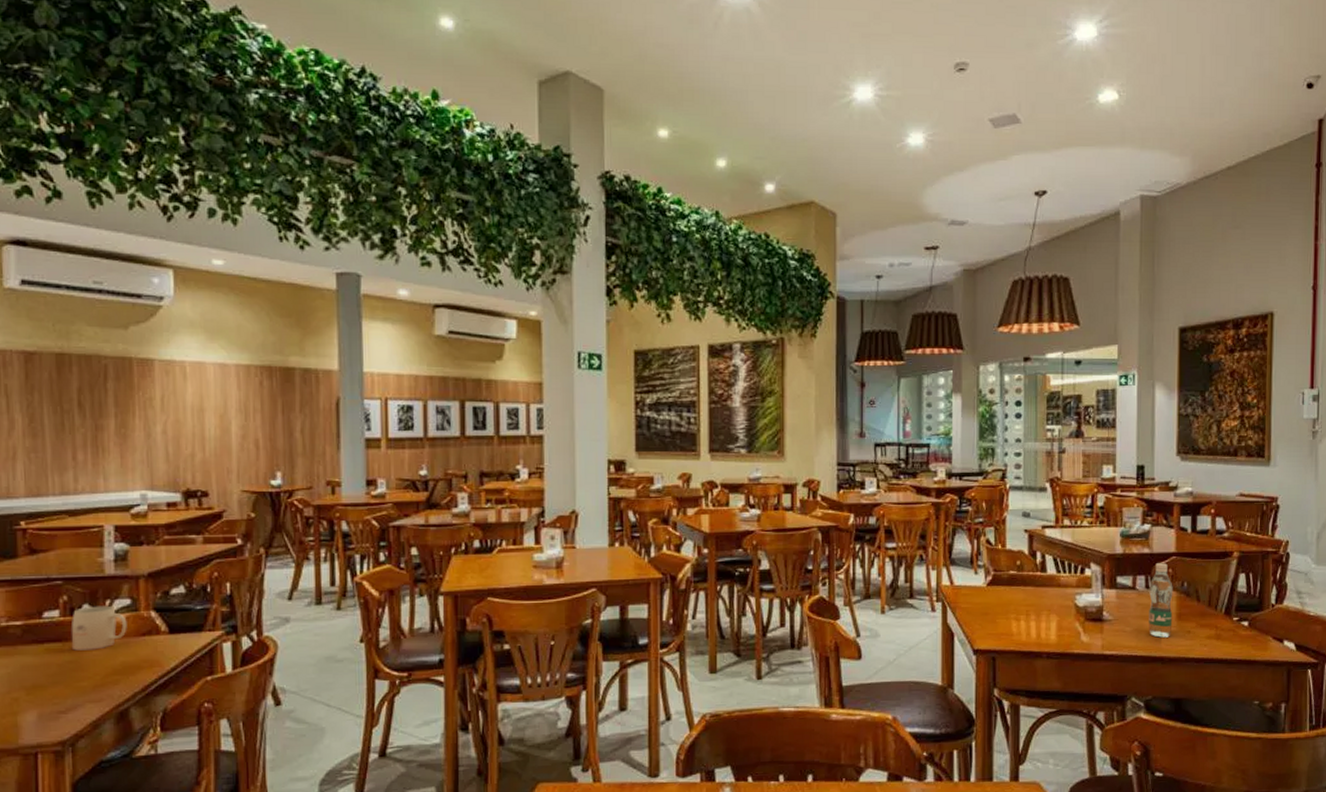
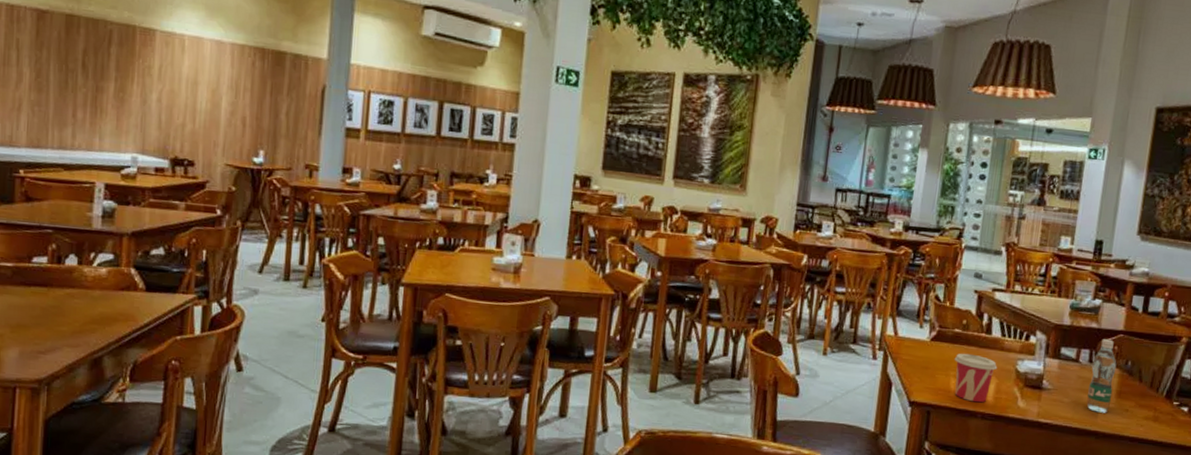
mug: present [70,605,127,651] -> none [55,257,108,299]
cup: none [1012,594,1057,643] -> present [954,353,998,403]

